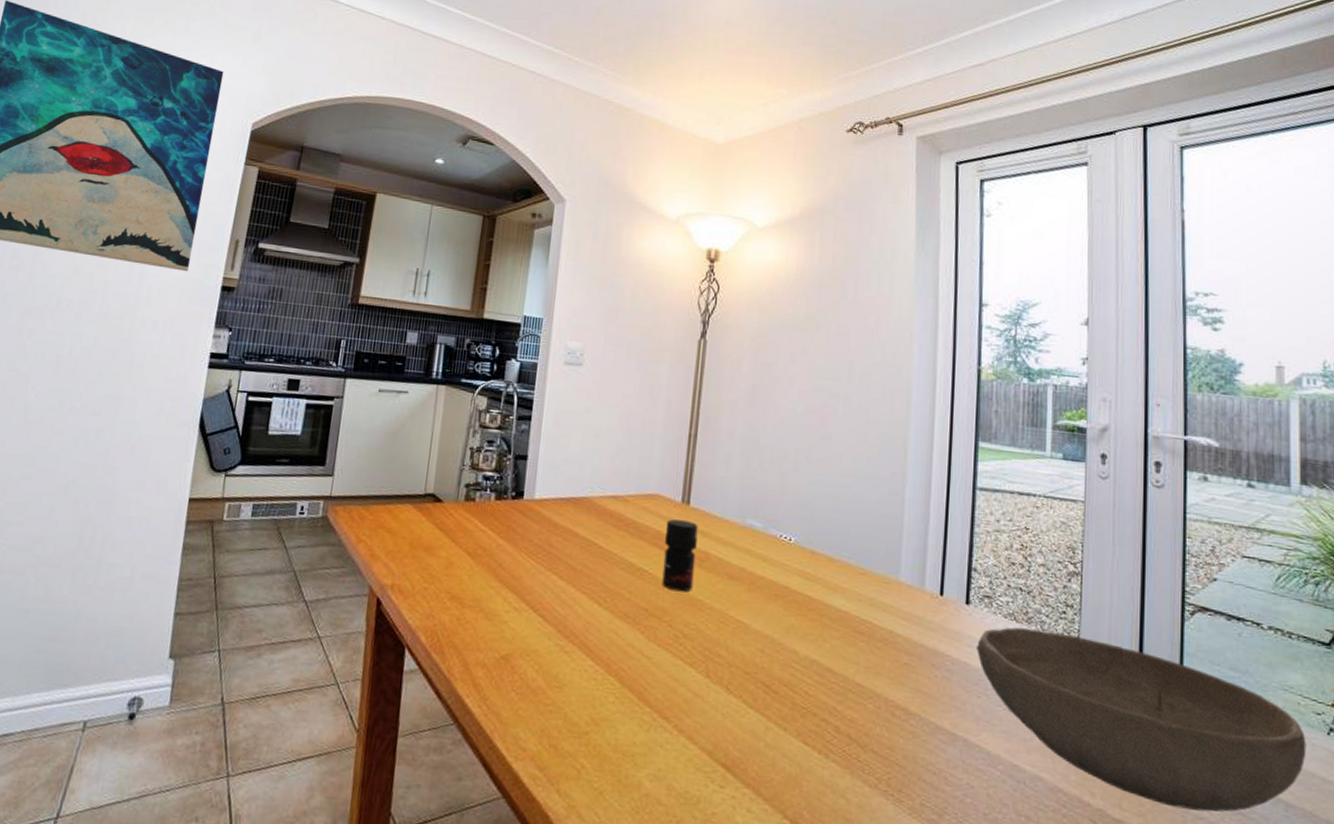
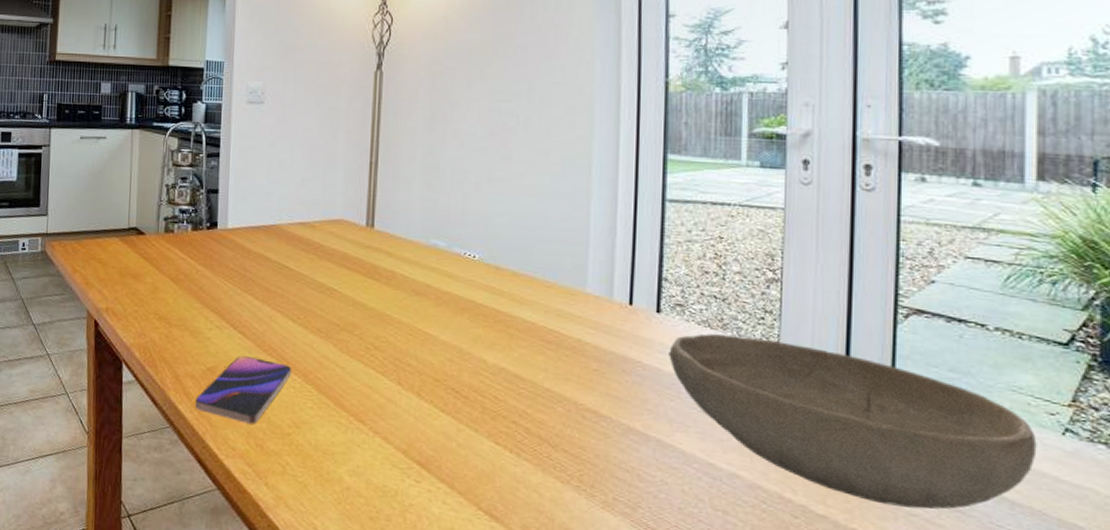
smartphone: none [484,642,595,722] -> present [195,356,292,424]
jar: present [661,519,698,592] -> none [351,242,383,308]

